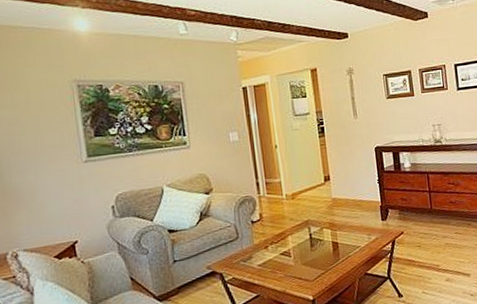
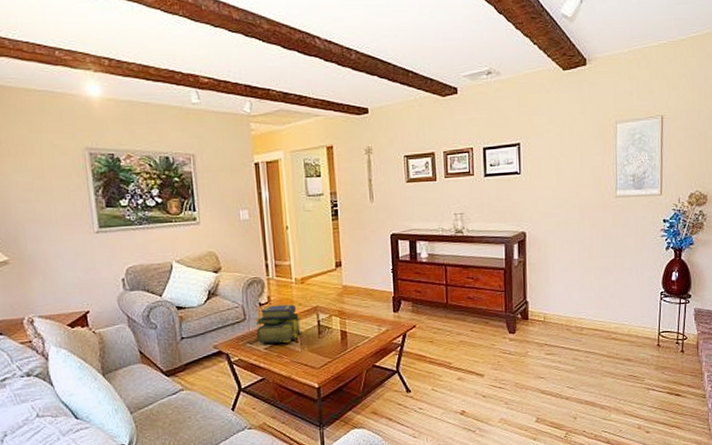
stack of books: none [248,220,295,261] -> present [255,304,302,344]

